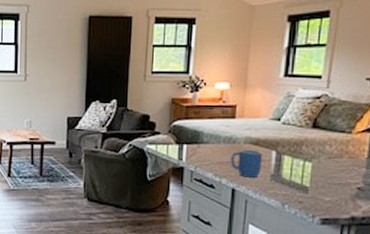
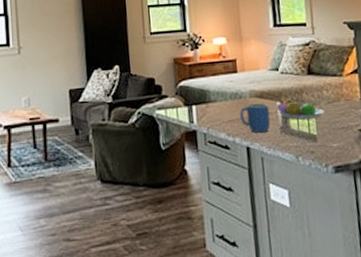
fruit bowl: none [271,149,323,171] -> present [277,99,325,120]

